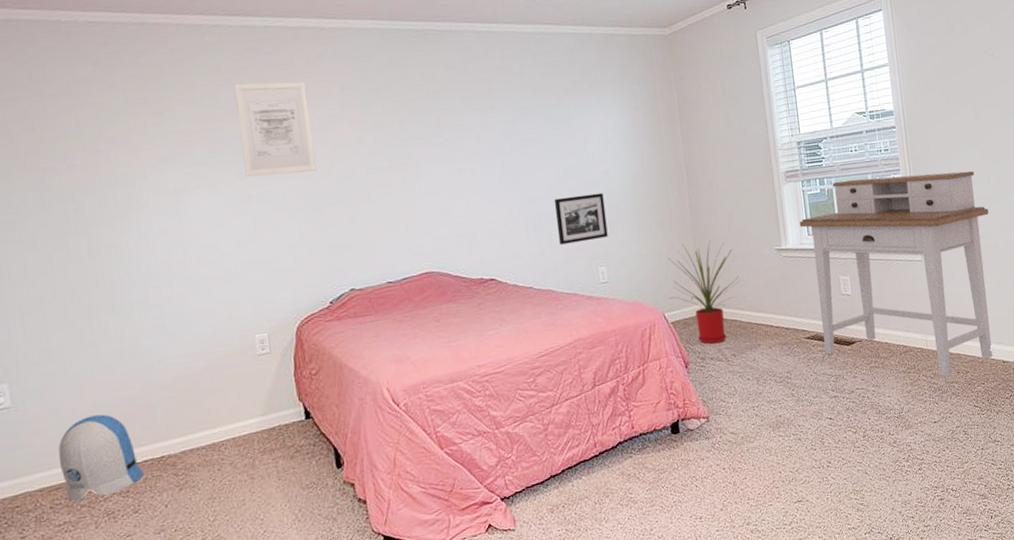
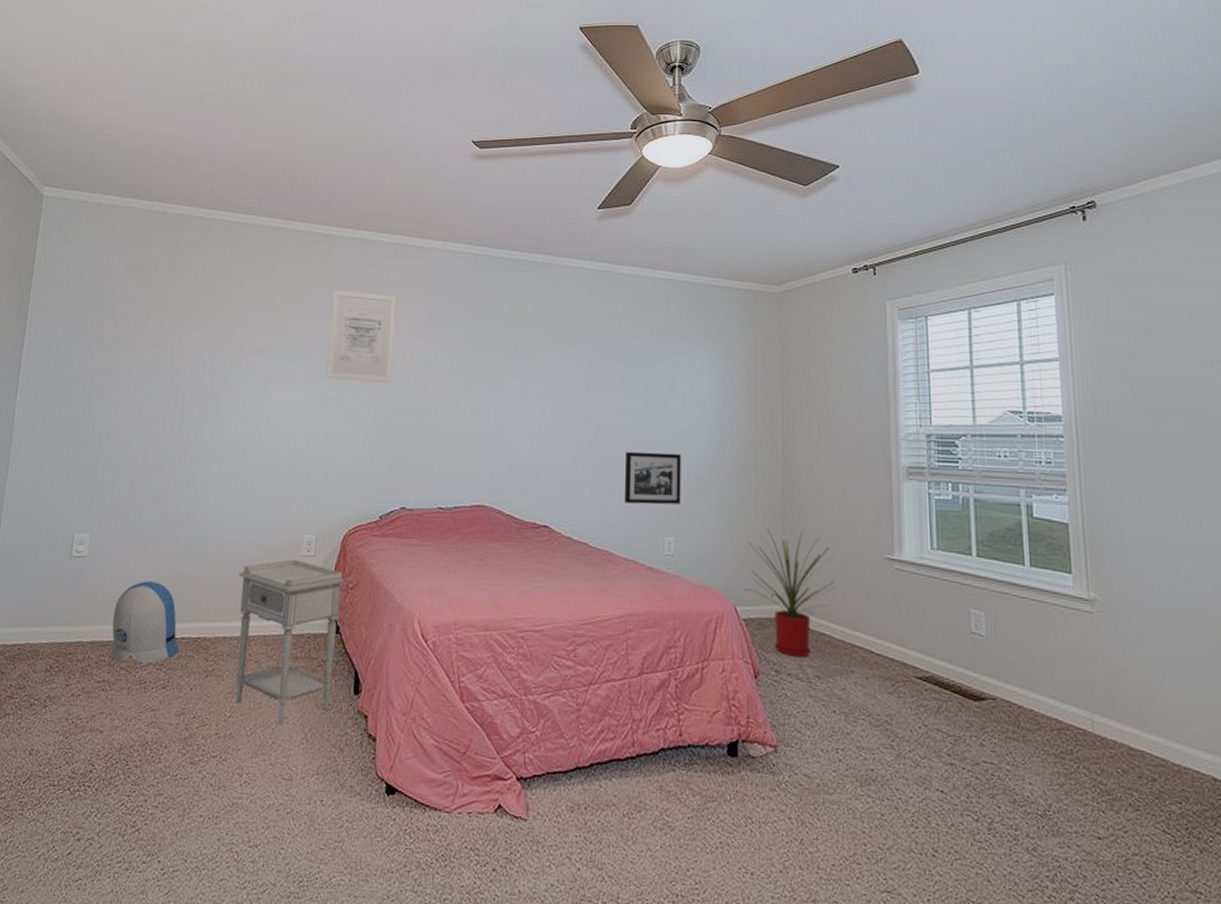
nightstand: none [193,360,314,515] -> present [236,559,345,725]
desk: present [799,171,993,378] -> none [920,490,1198,780]

